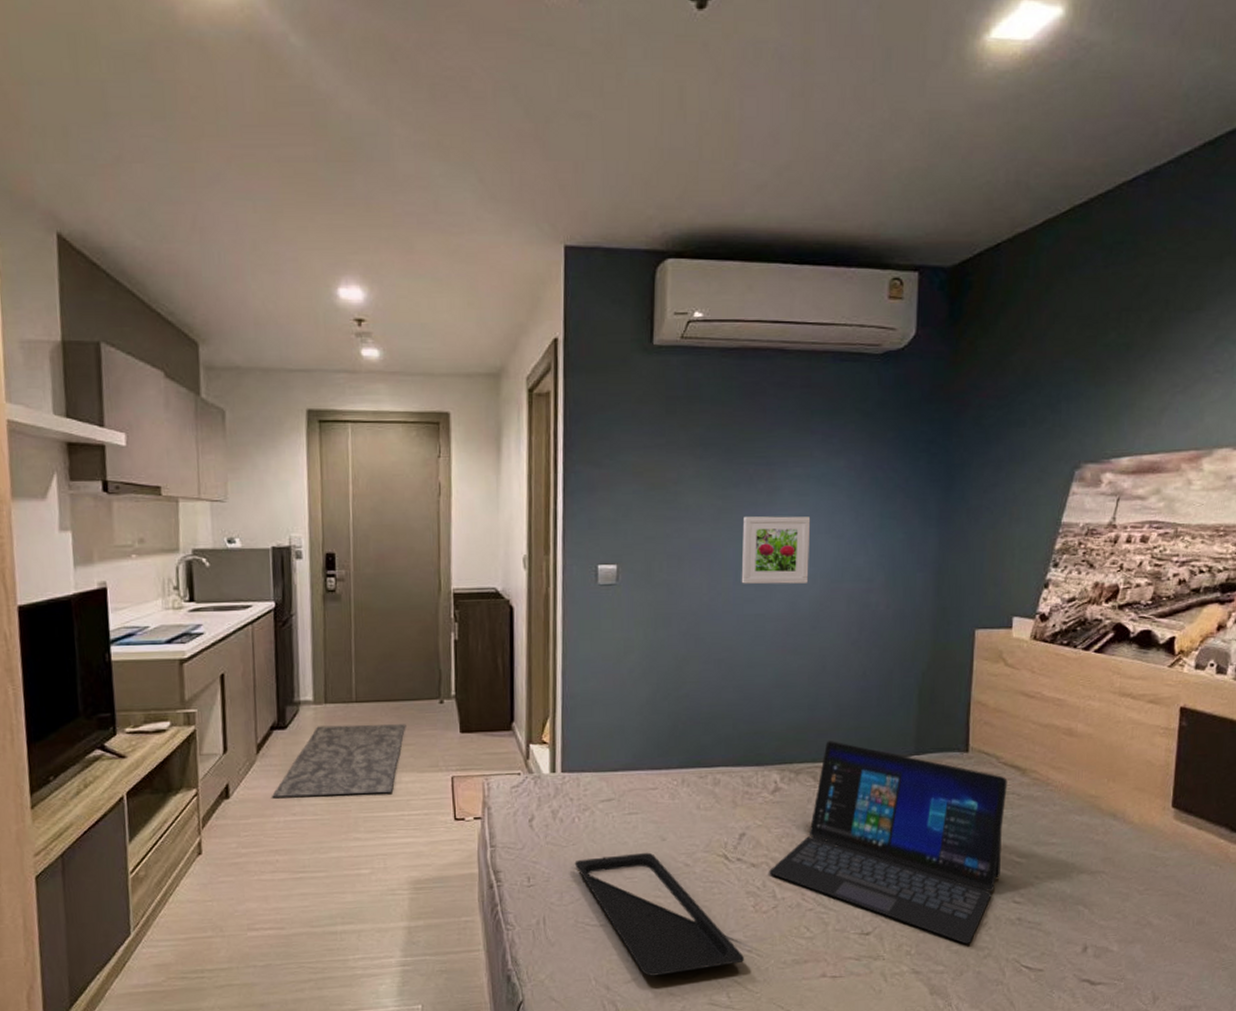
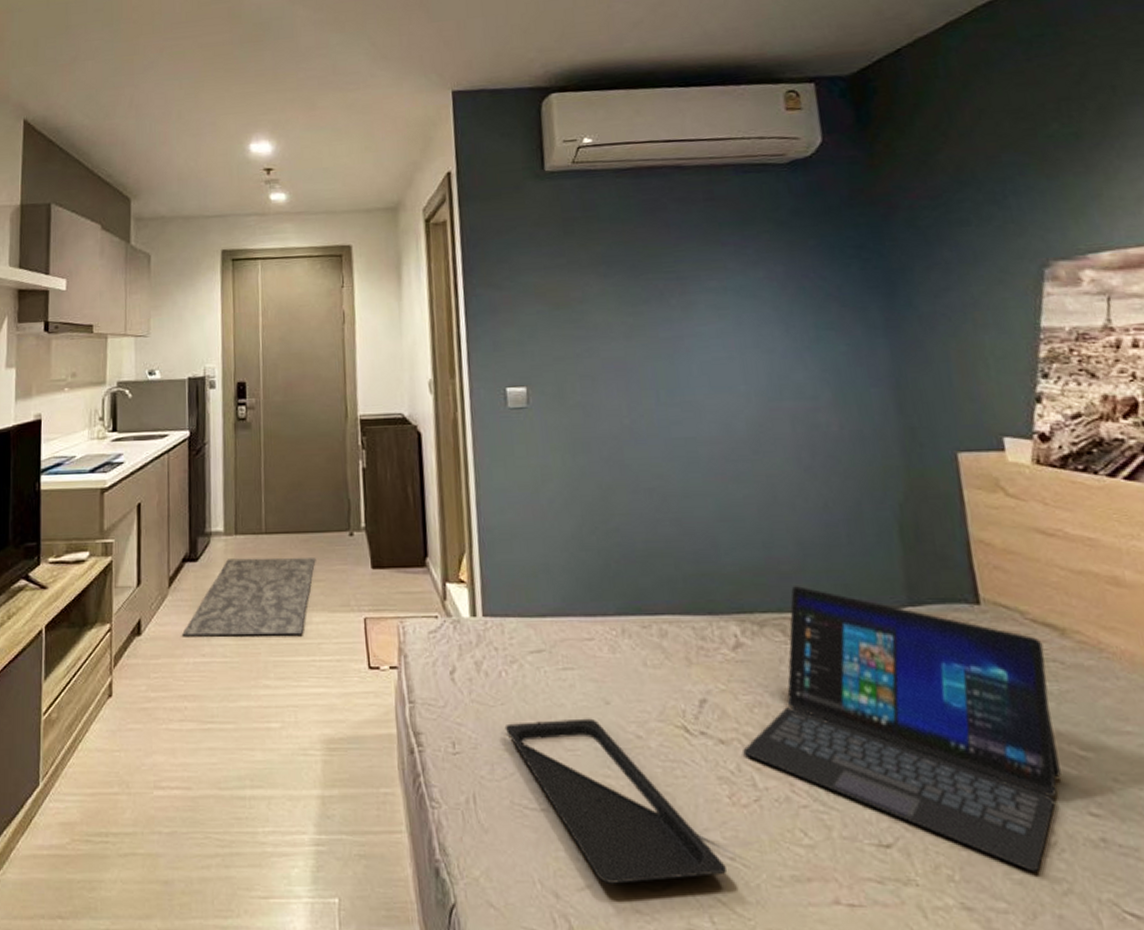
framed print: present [741,516,811,585] -> none [658,330,741,405]

